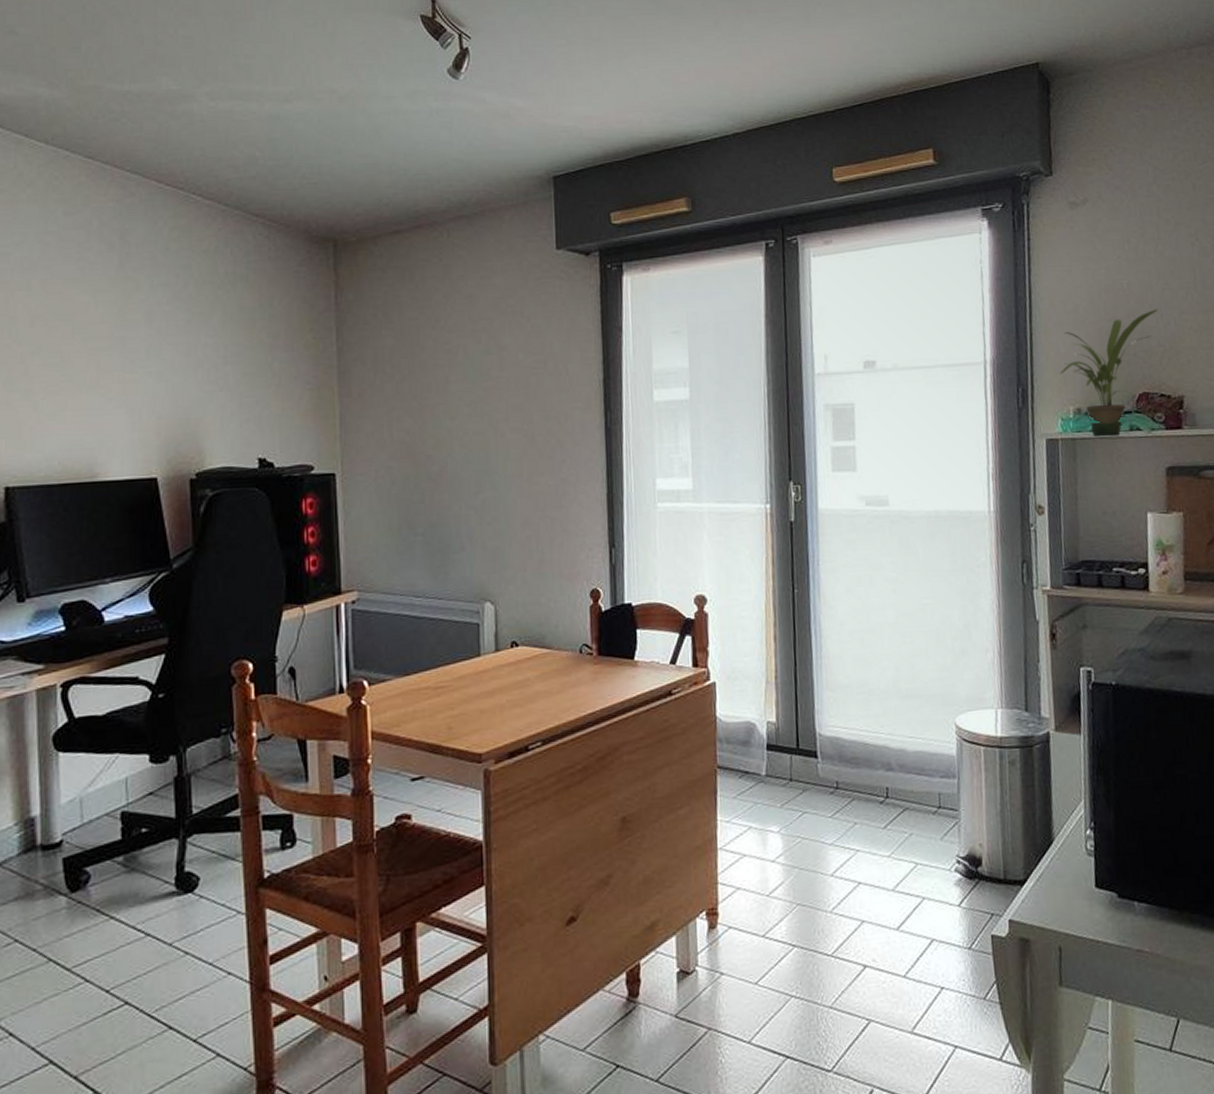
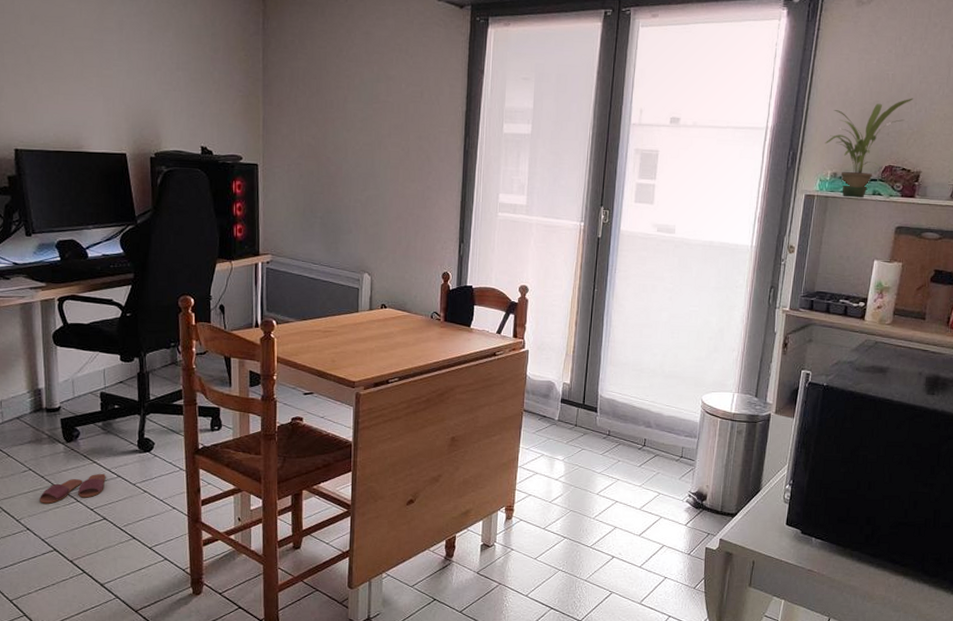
slippers: none [29,933,128,991] -> present [40,473,106,504]

